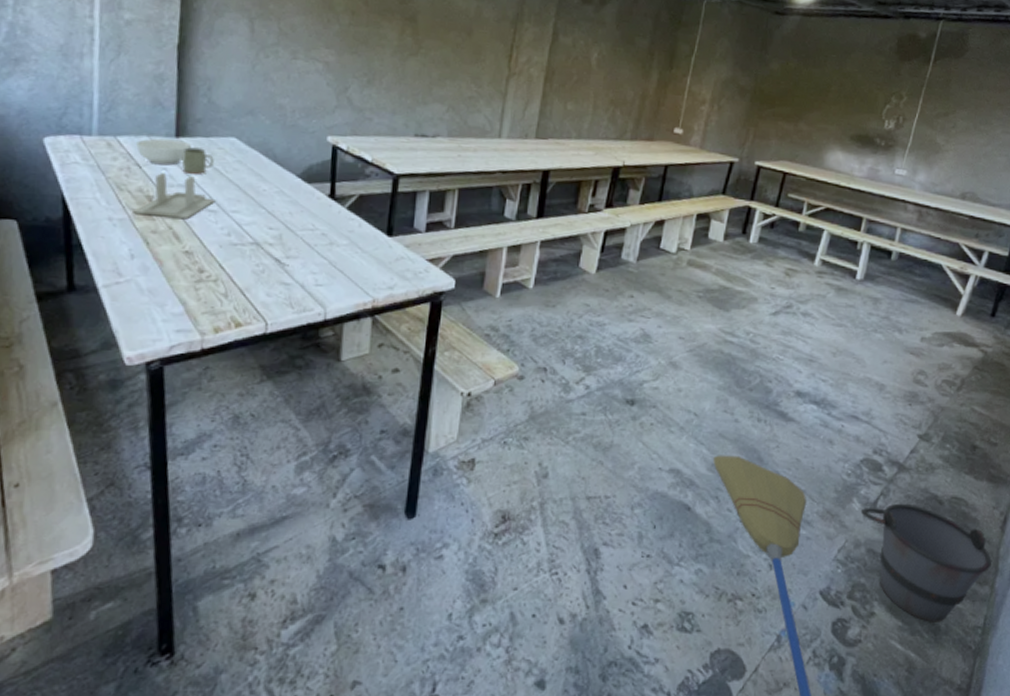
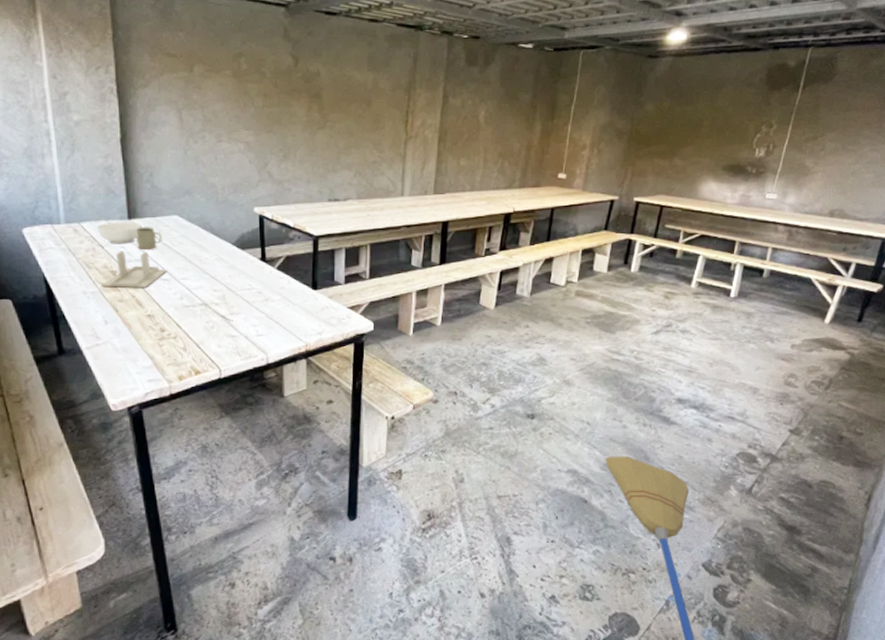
bucket: present [860,503,991,622] -> none [737,488,857,586]

